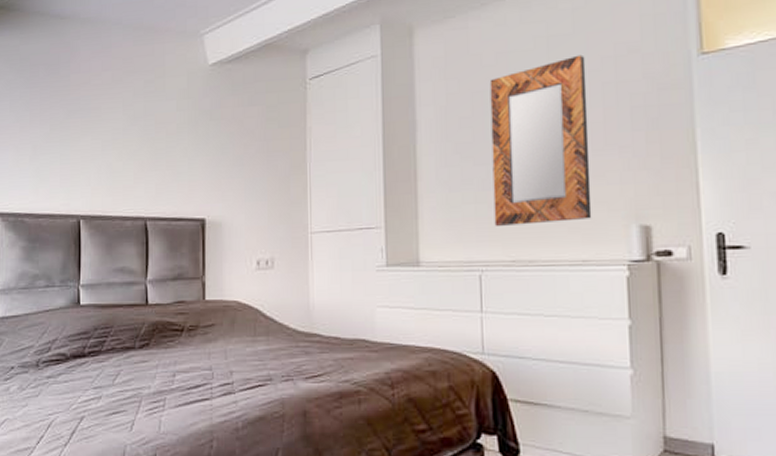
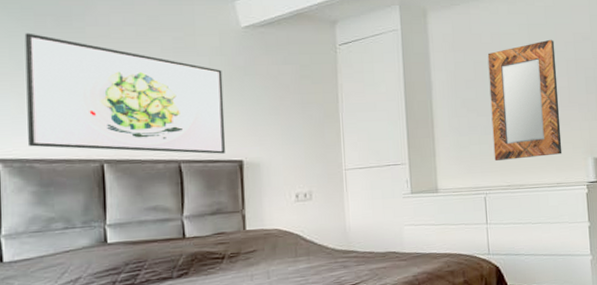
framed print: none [21,84,189,211] -> present [24,33,226,154]

